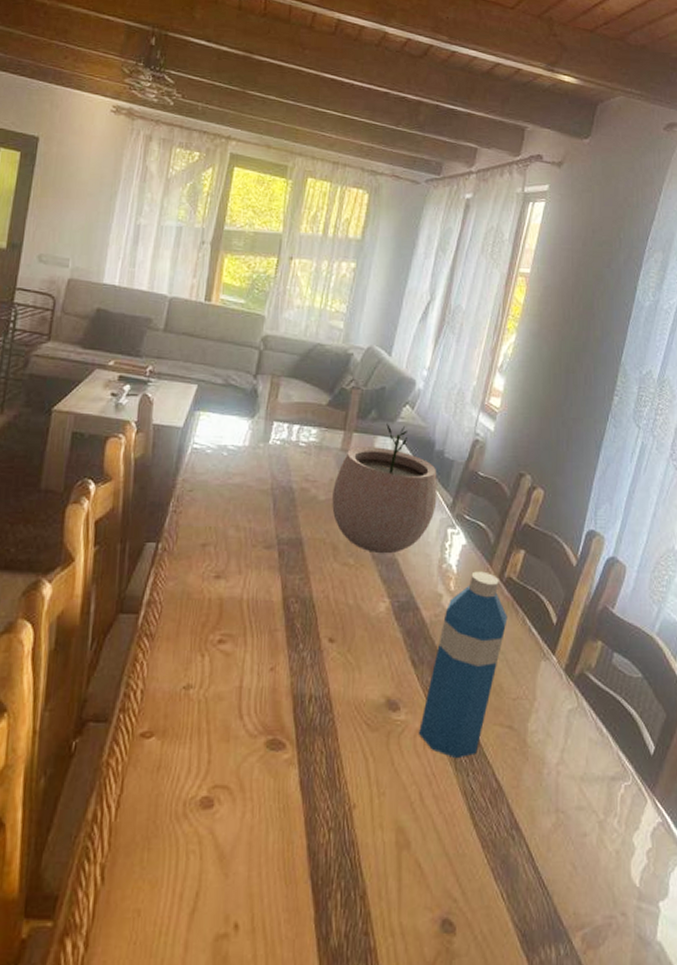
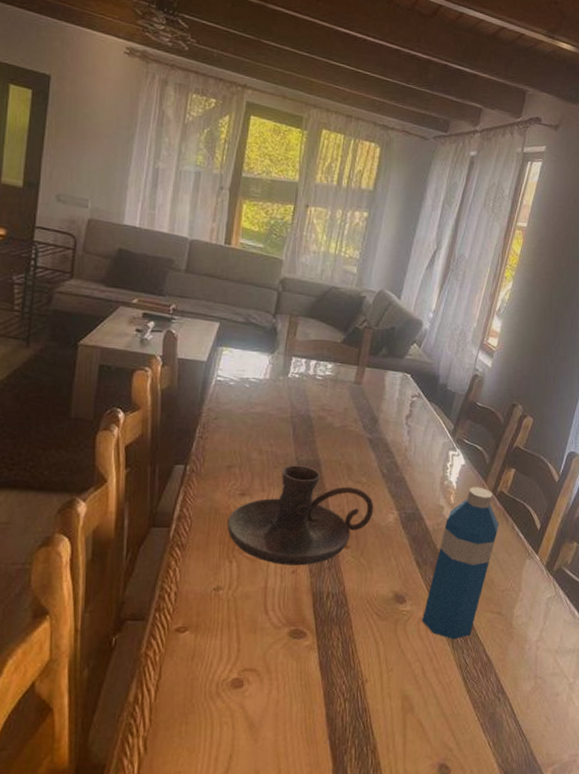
candle holder: none [200,544,363,661] -> present [227,465,374,565]
plant pot: present [332,423,437,554] -> none [346,359,441,473]

